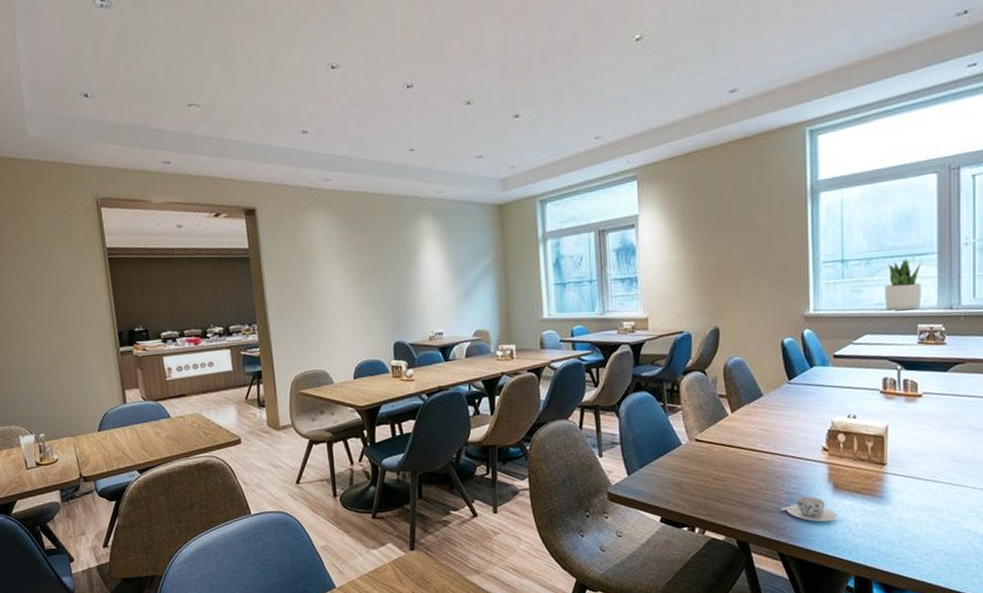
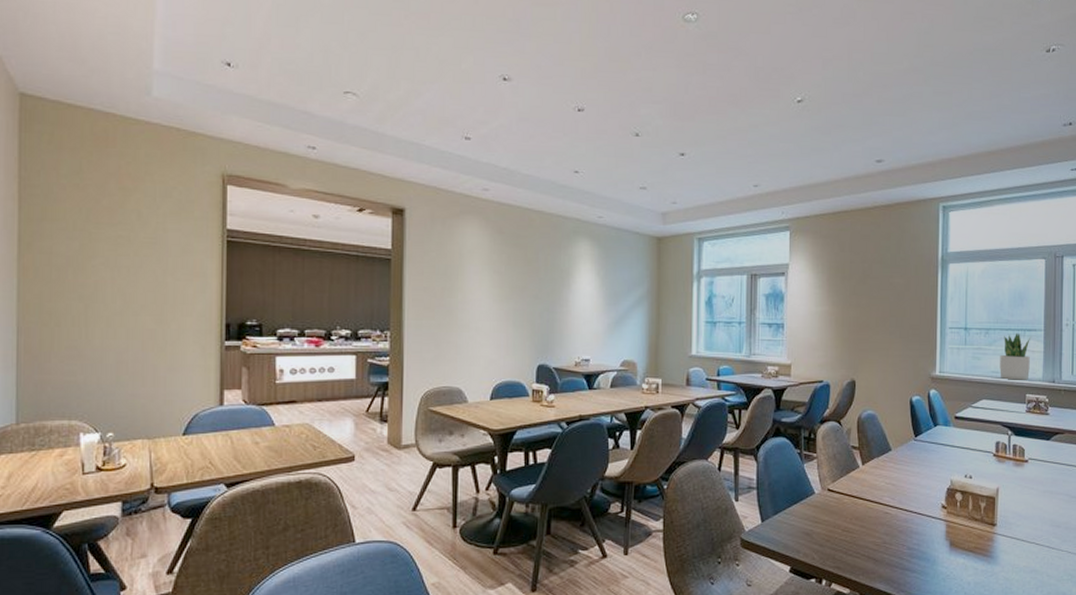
teacup: present [779,496,838,522] -> none [901,552,953,579]

